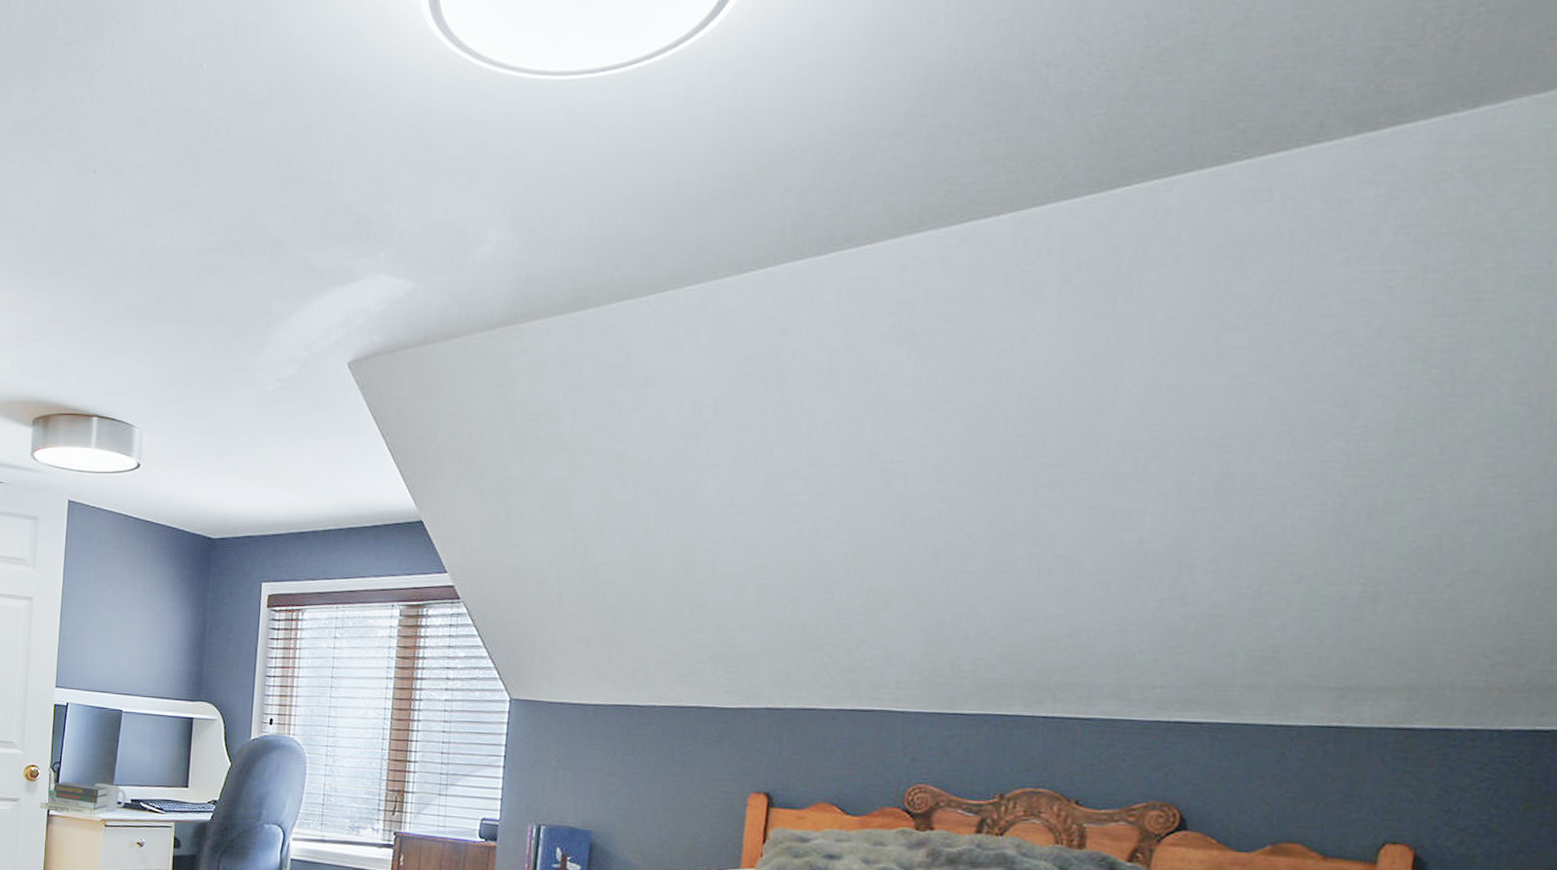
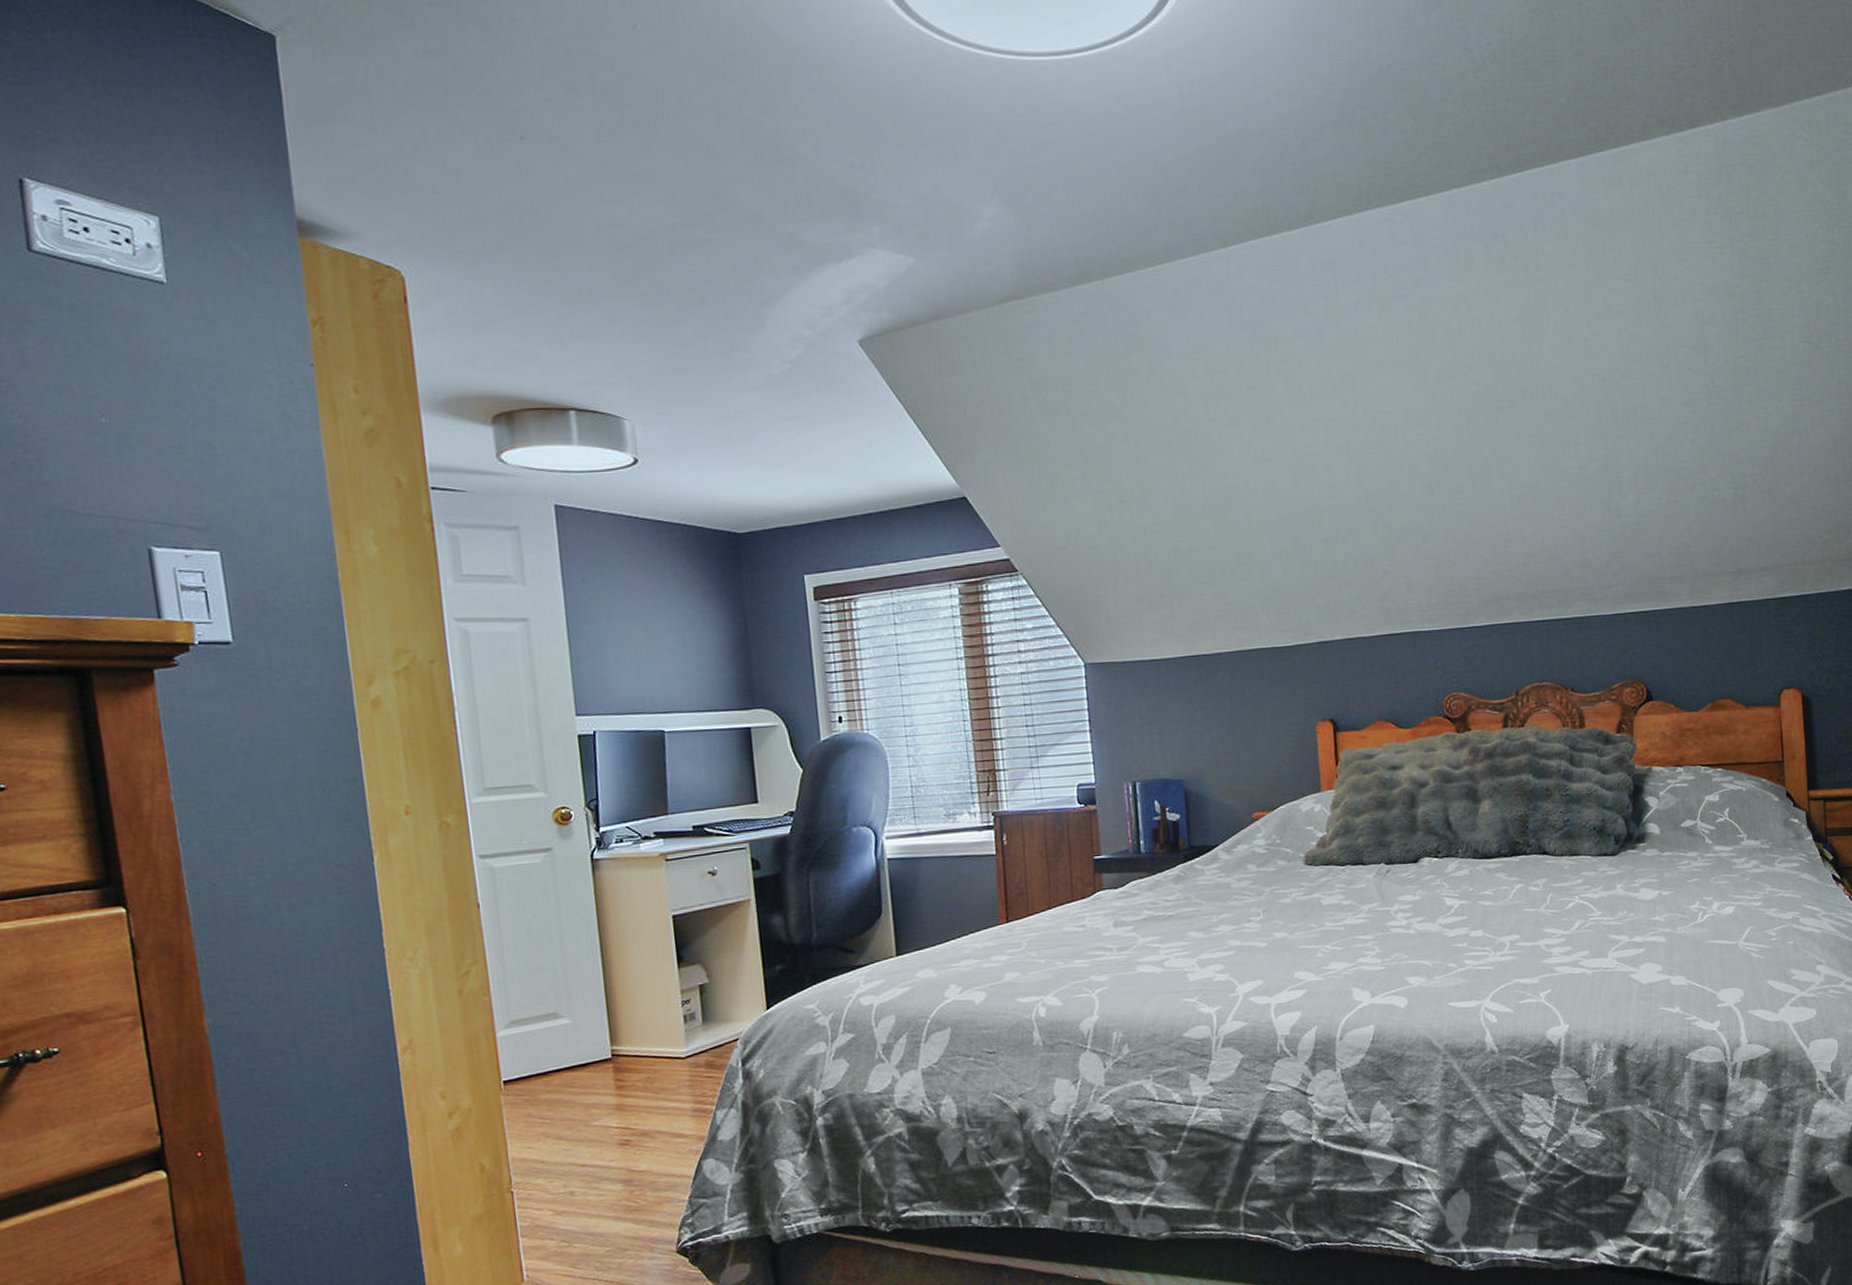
books: present [40,782,112,816] -> none [579,817,669,855]
mug: present [94,783,126,813] -> none [644,813,687,846]

